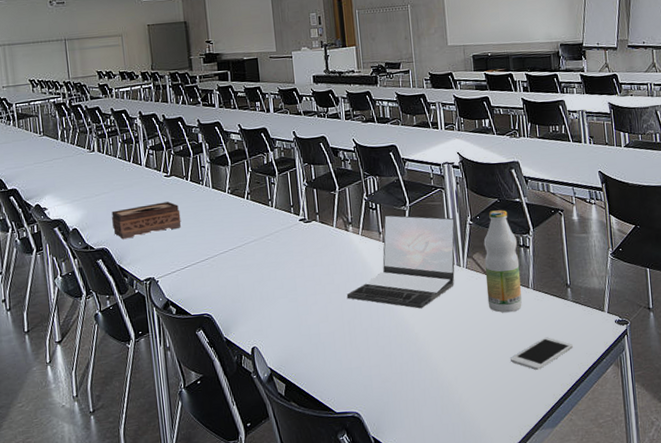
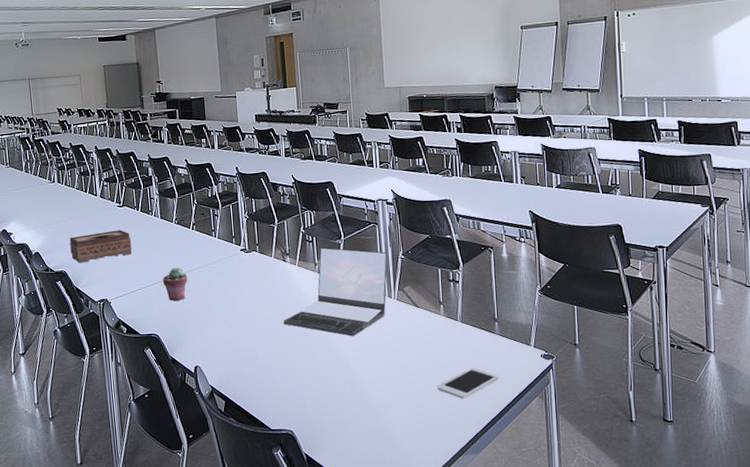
potted succulent: none [215,241,243,277] -> present [163,267,188,301]
bottle: present [483,210,522,313] -> none [414,245,450,344]

